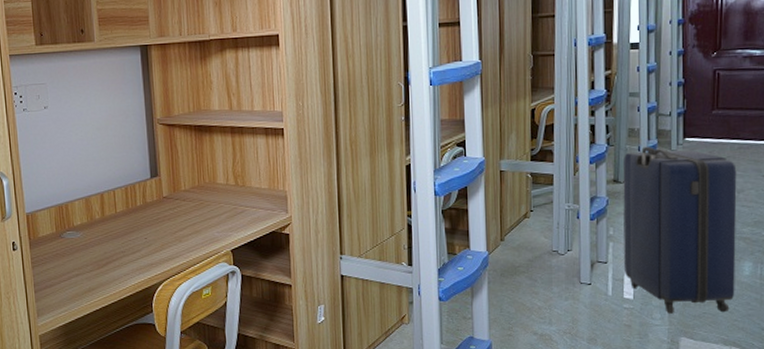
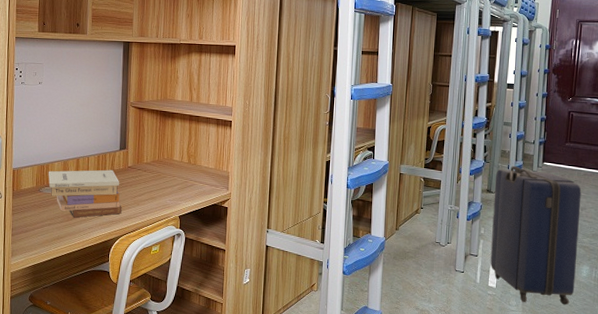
books: none [68,203,162,265] -> present [48,169,122,218]

